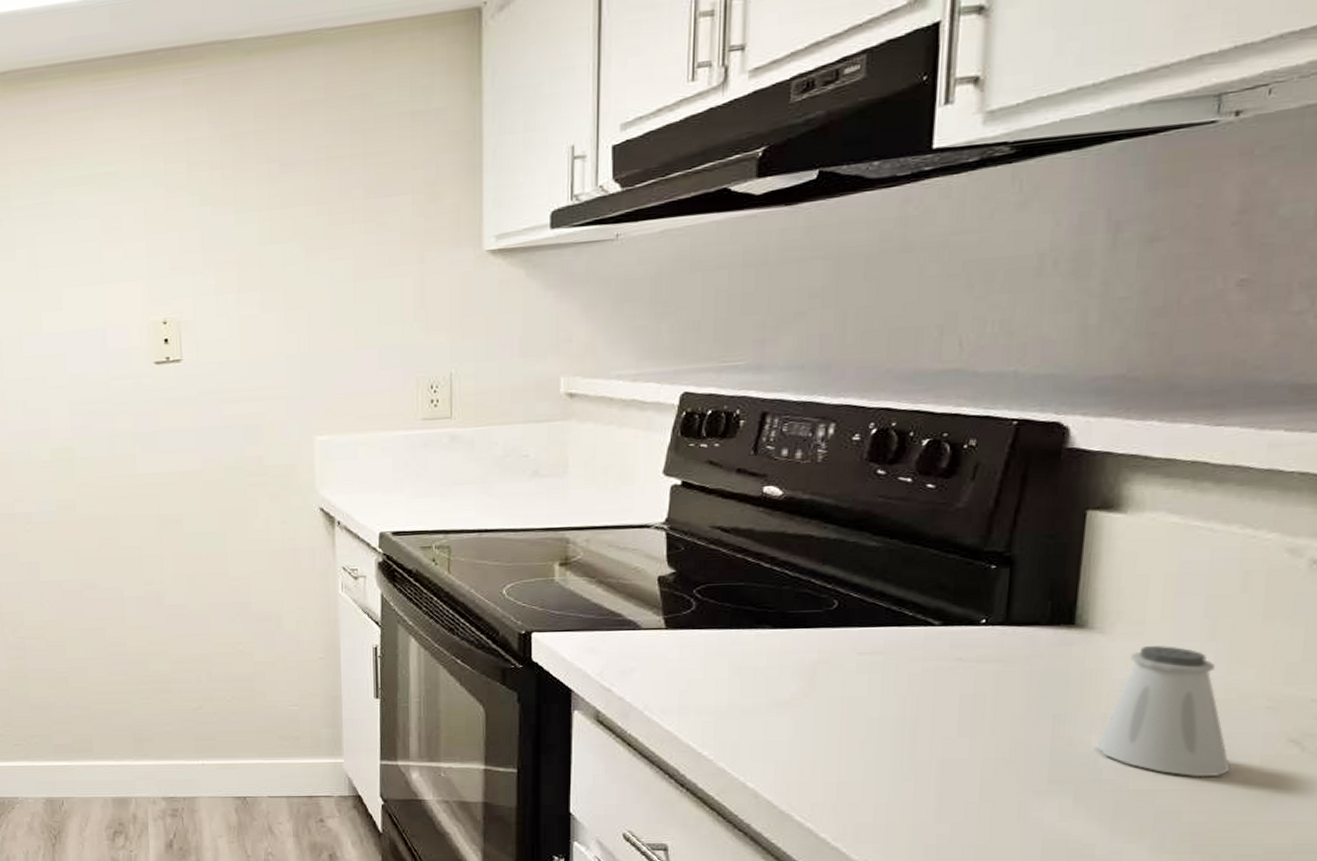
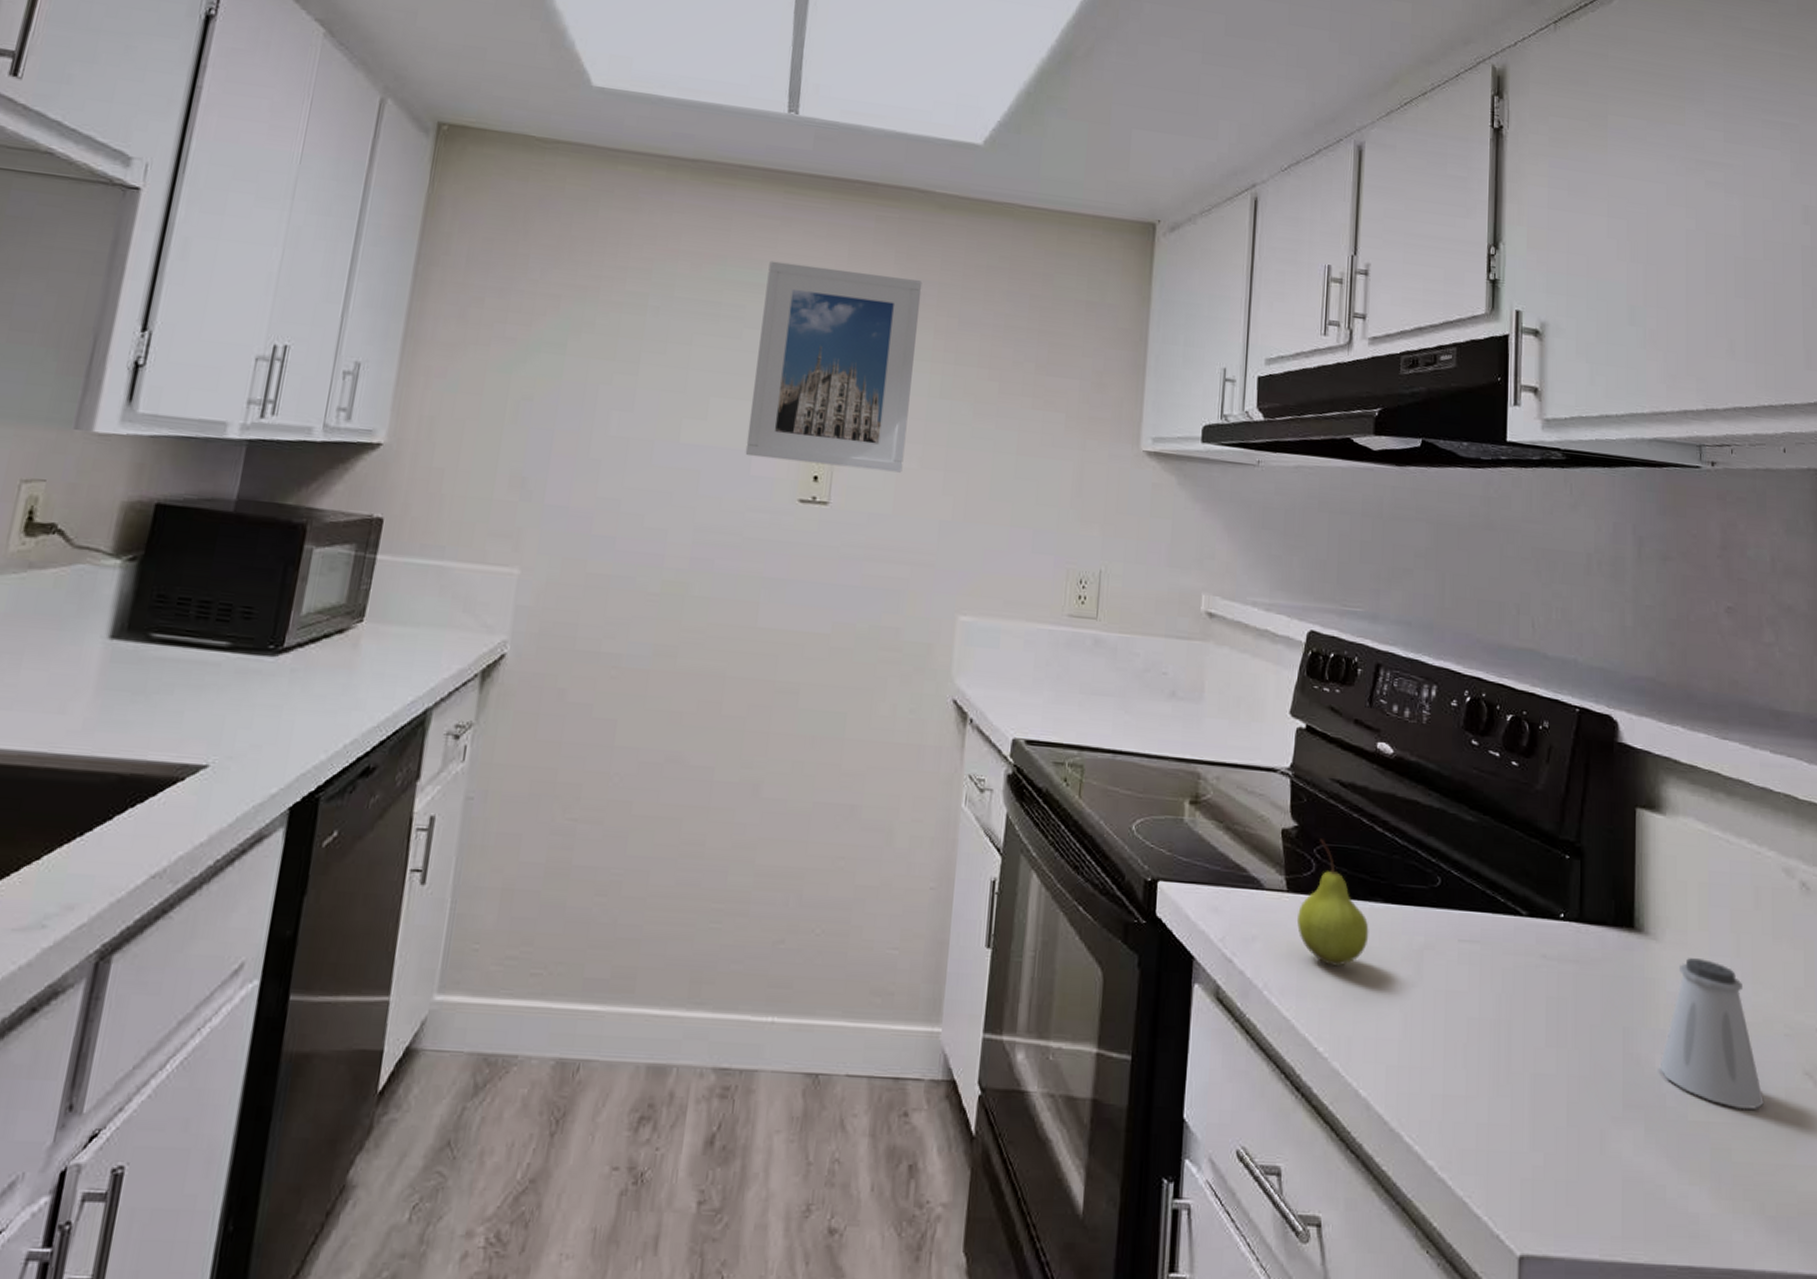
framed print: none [90,134,245,334] -> present [745,261,923,473]
fruit: none [678,580,756,686] -> present [1297,839,1369,967]

